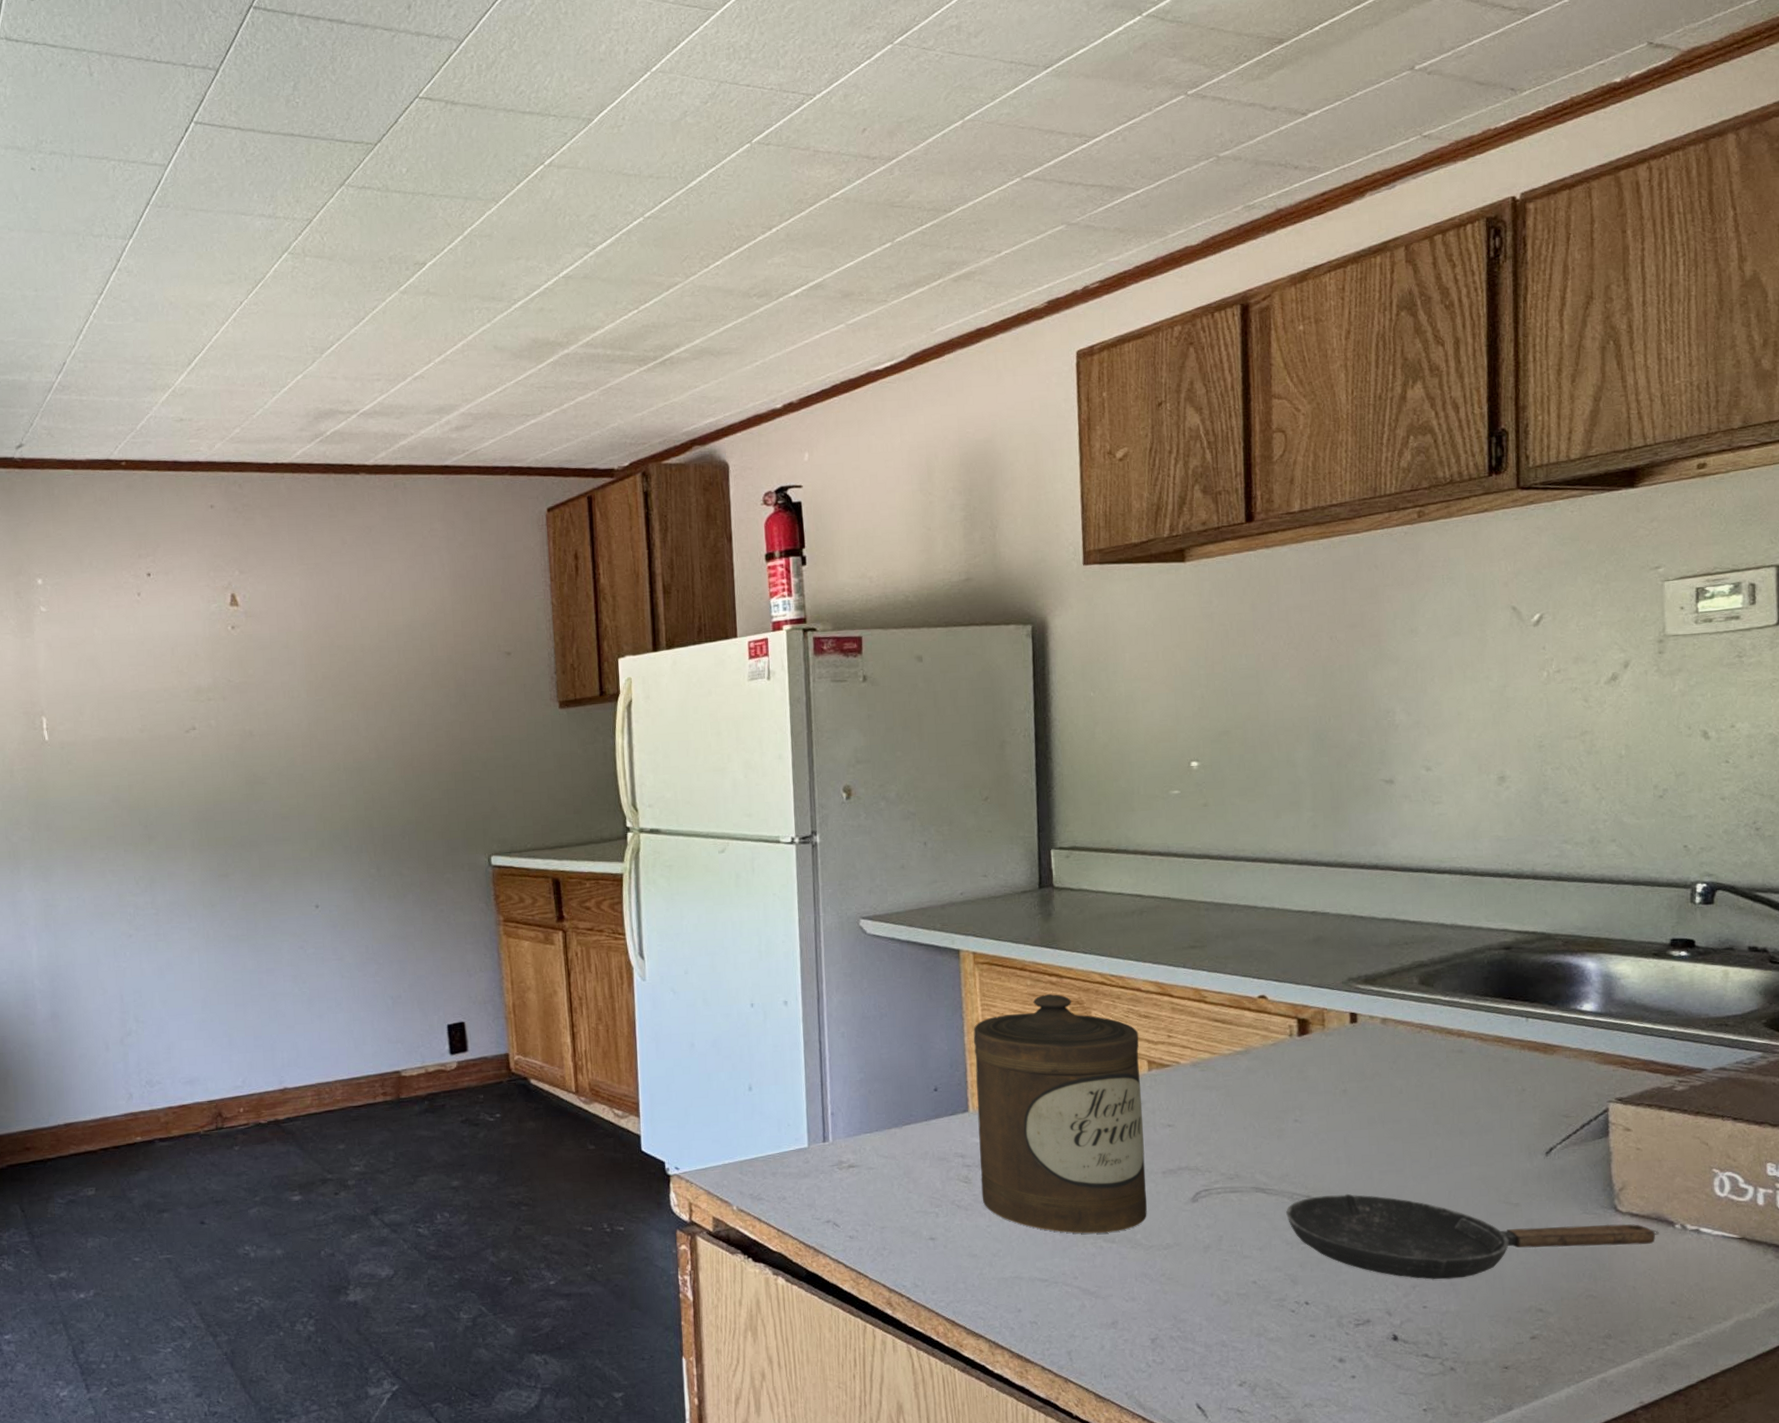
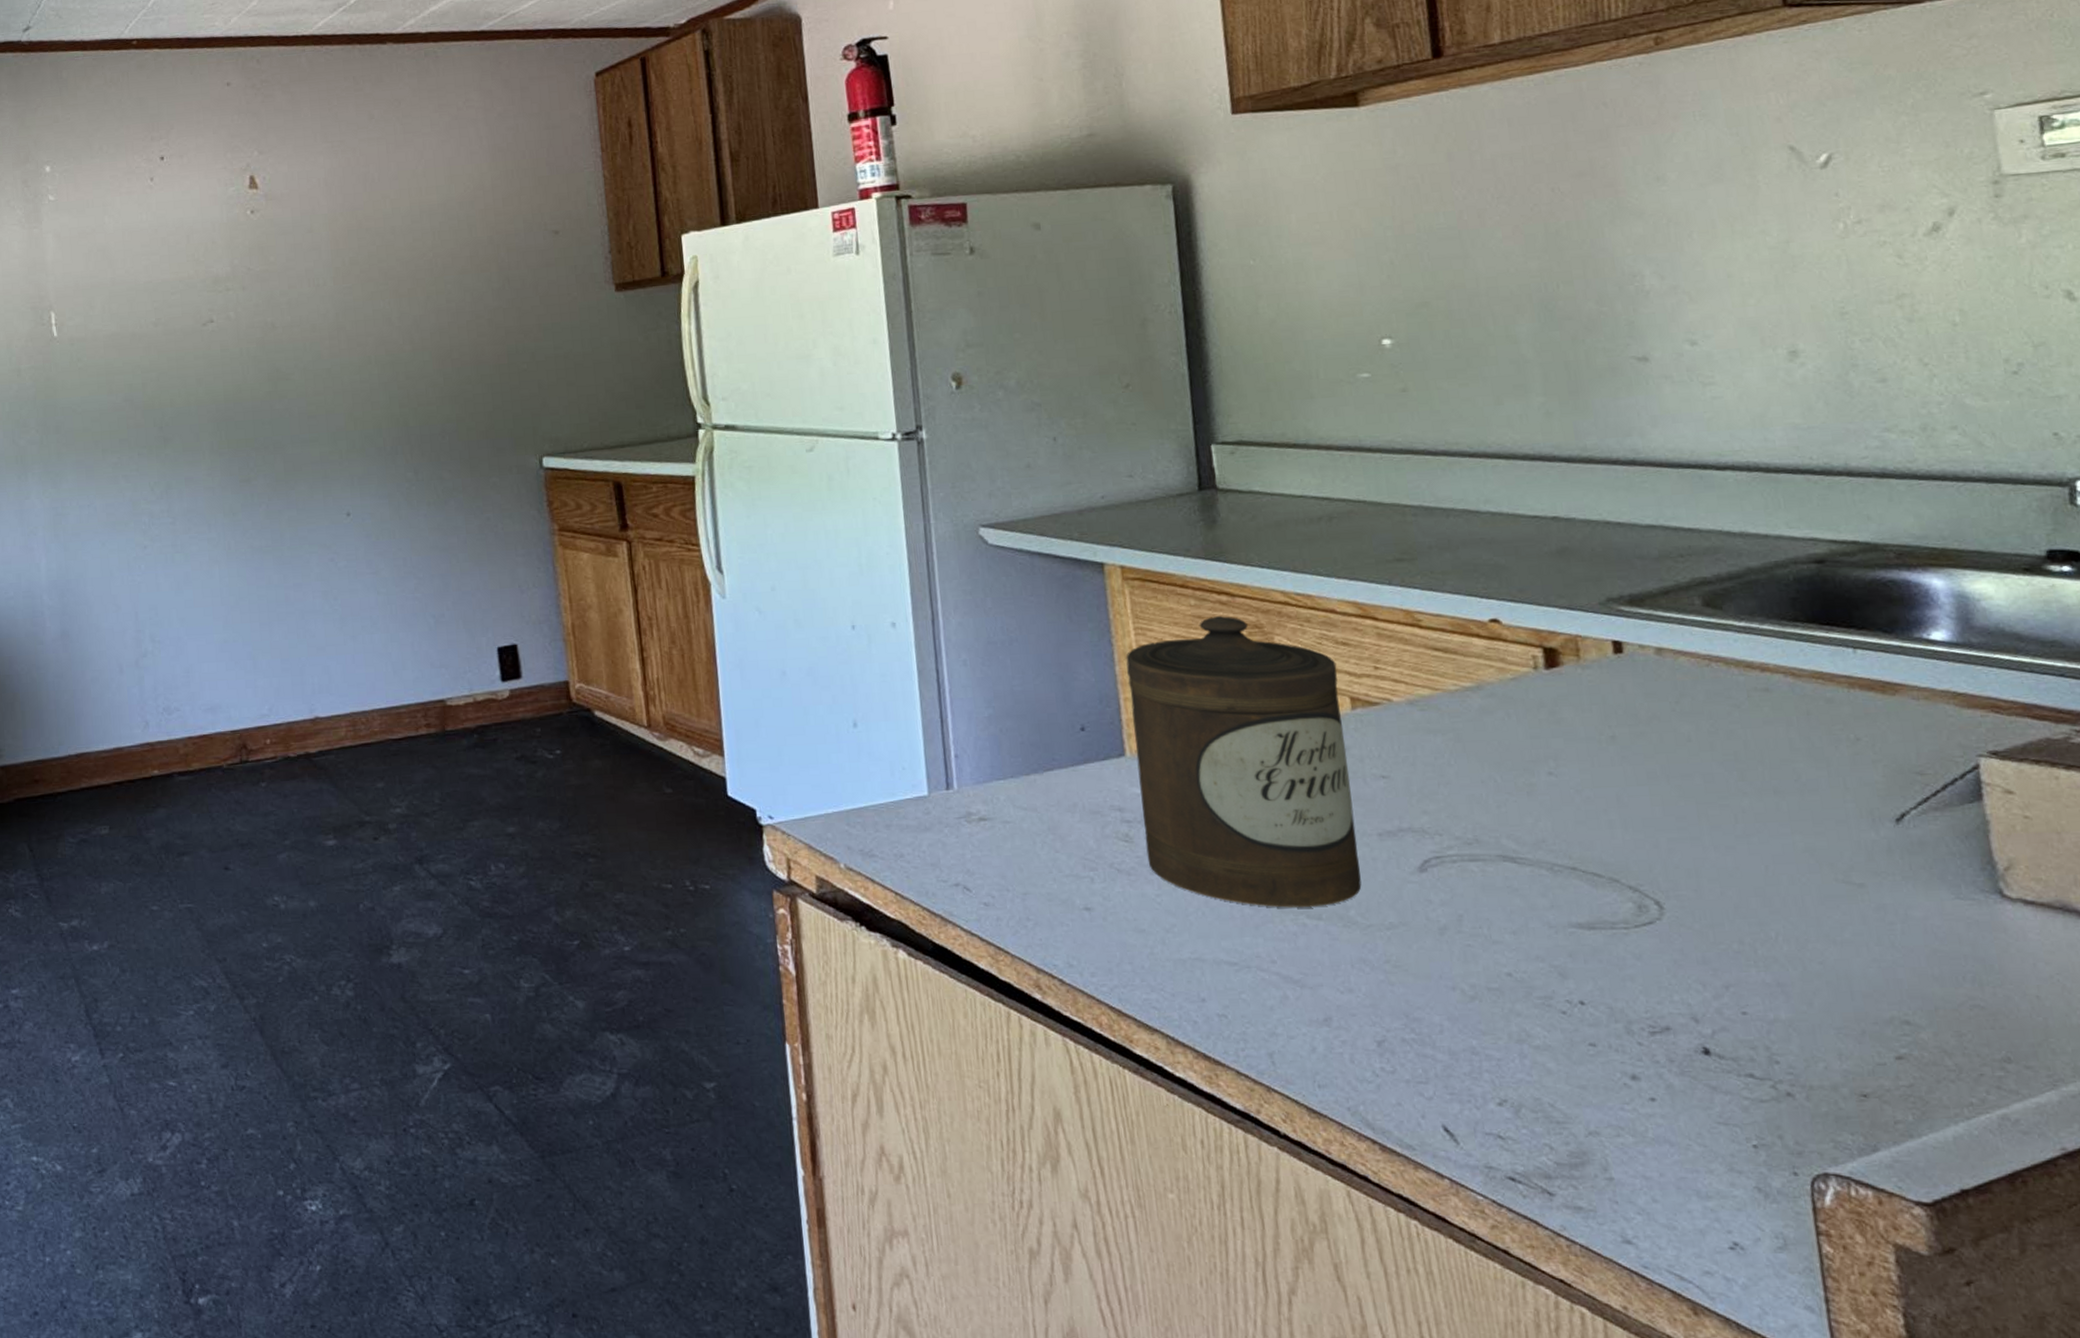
frying pan: present [1286,1193,1659,1280] -> none [1545,866,2067,979]

